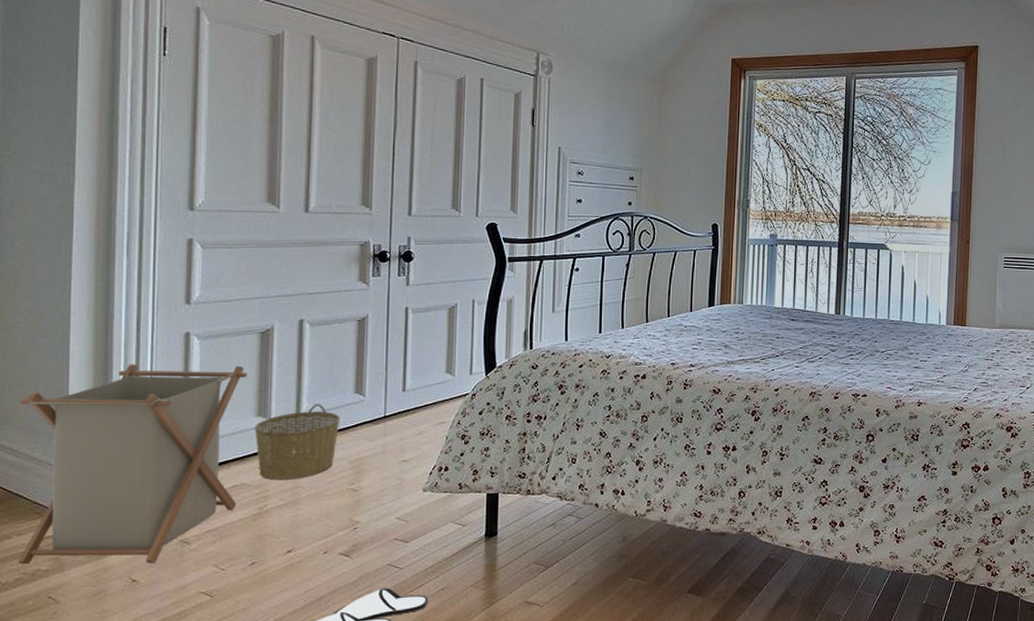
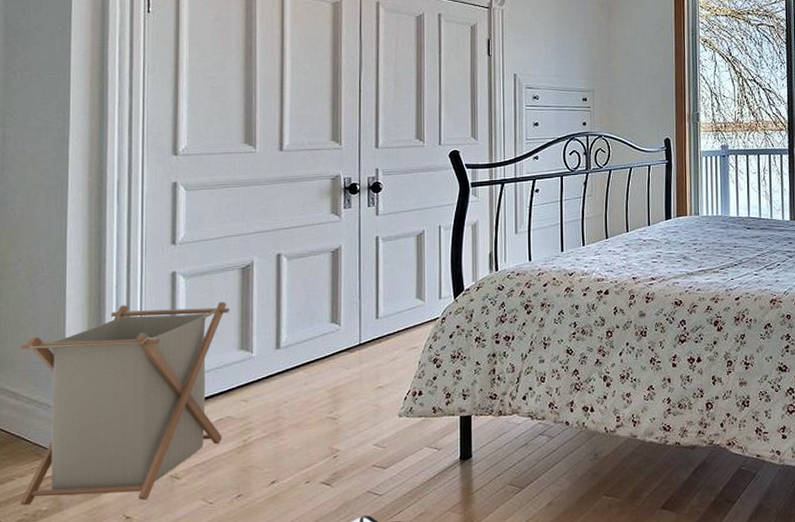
basket: present [254,404,340,481] -> none [238,335,318,412]

